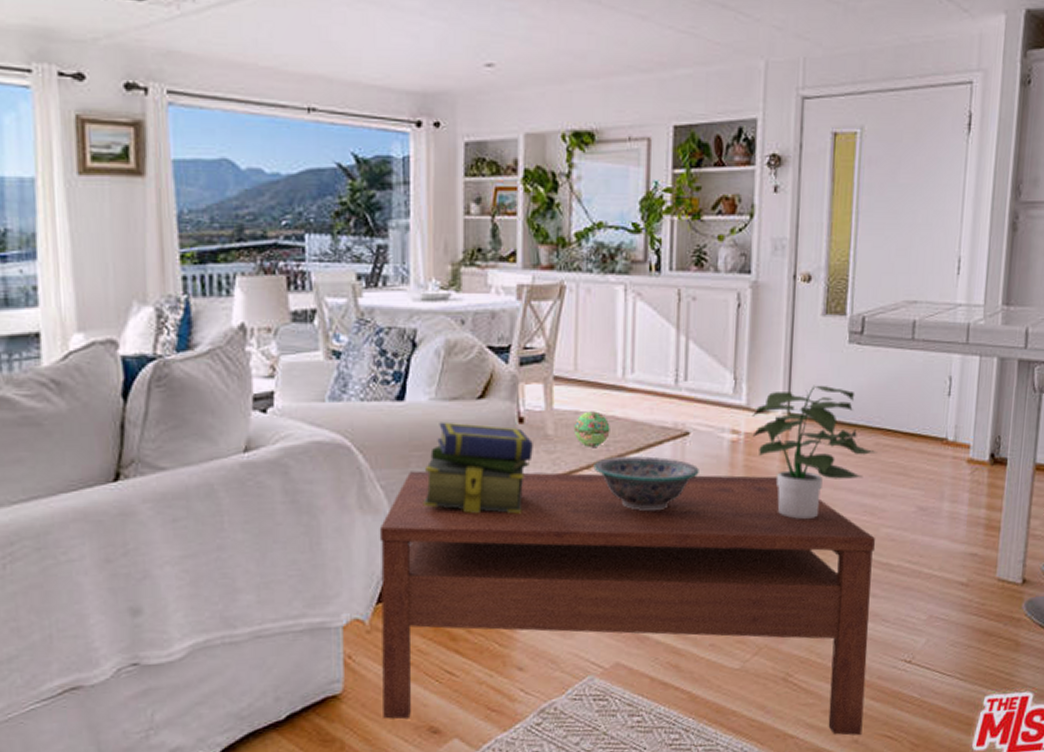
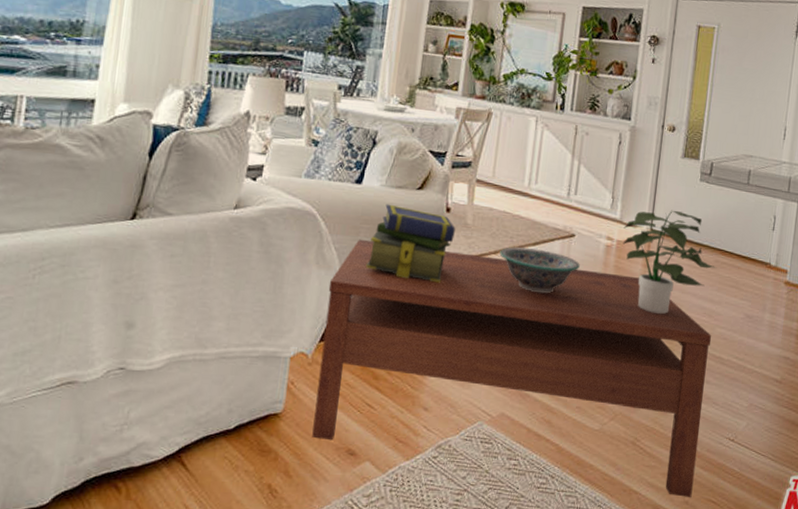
ball: present [573,411,610,447] -> none [487,209,516,238]

